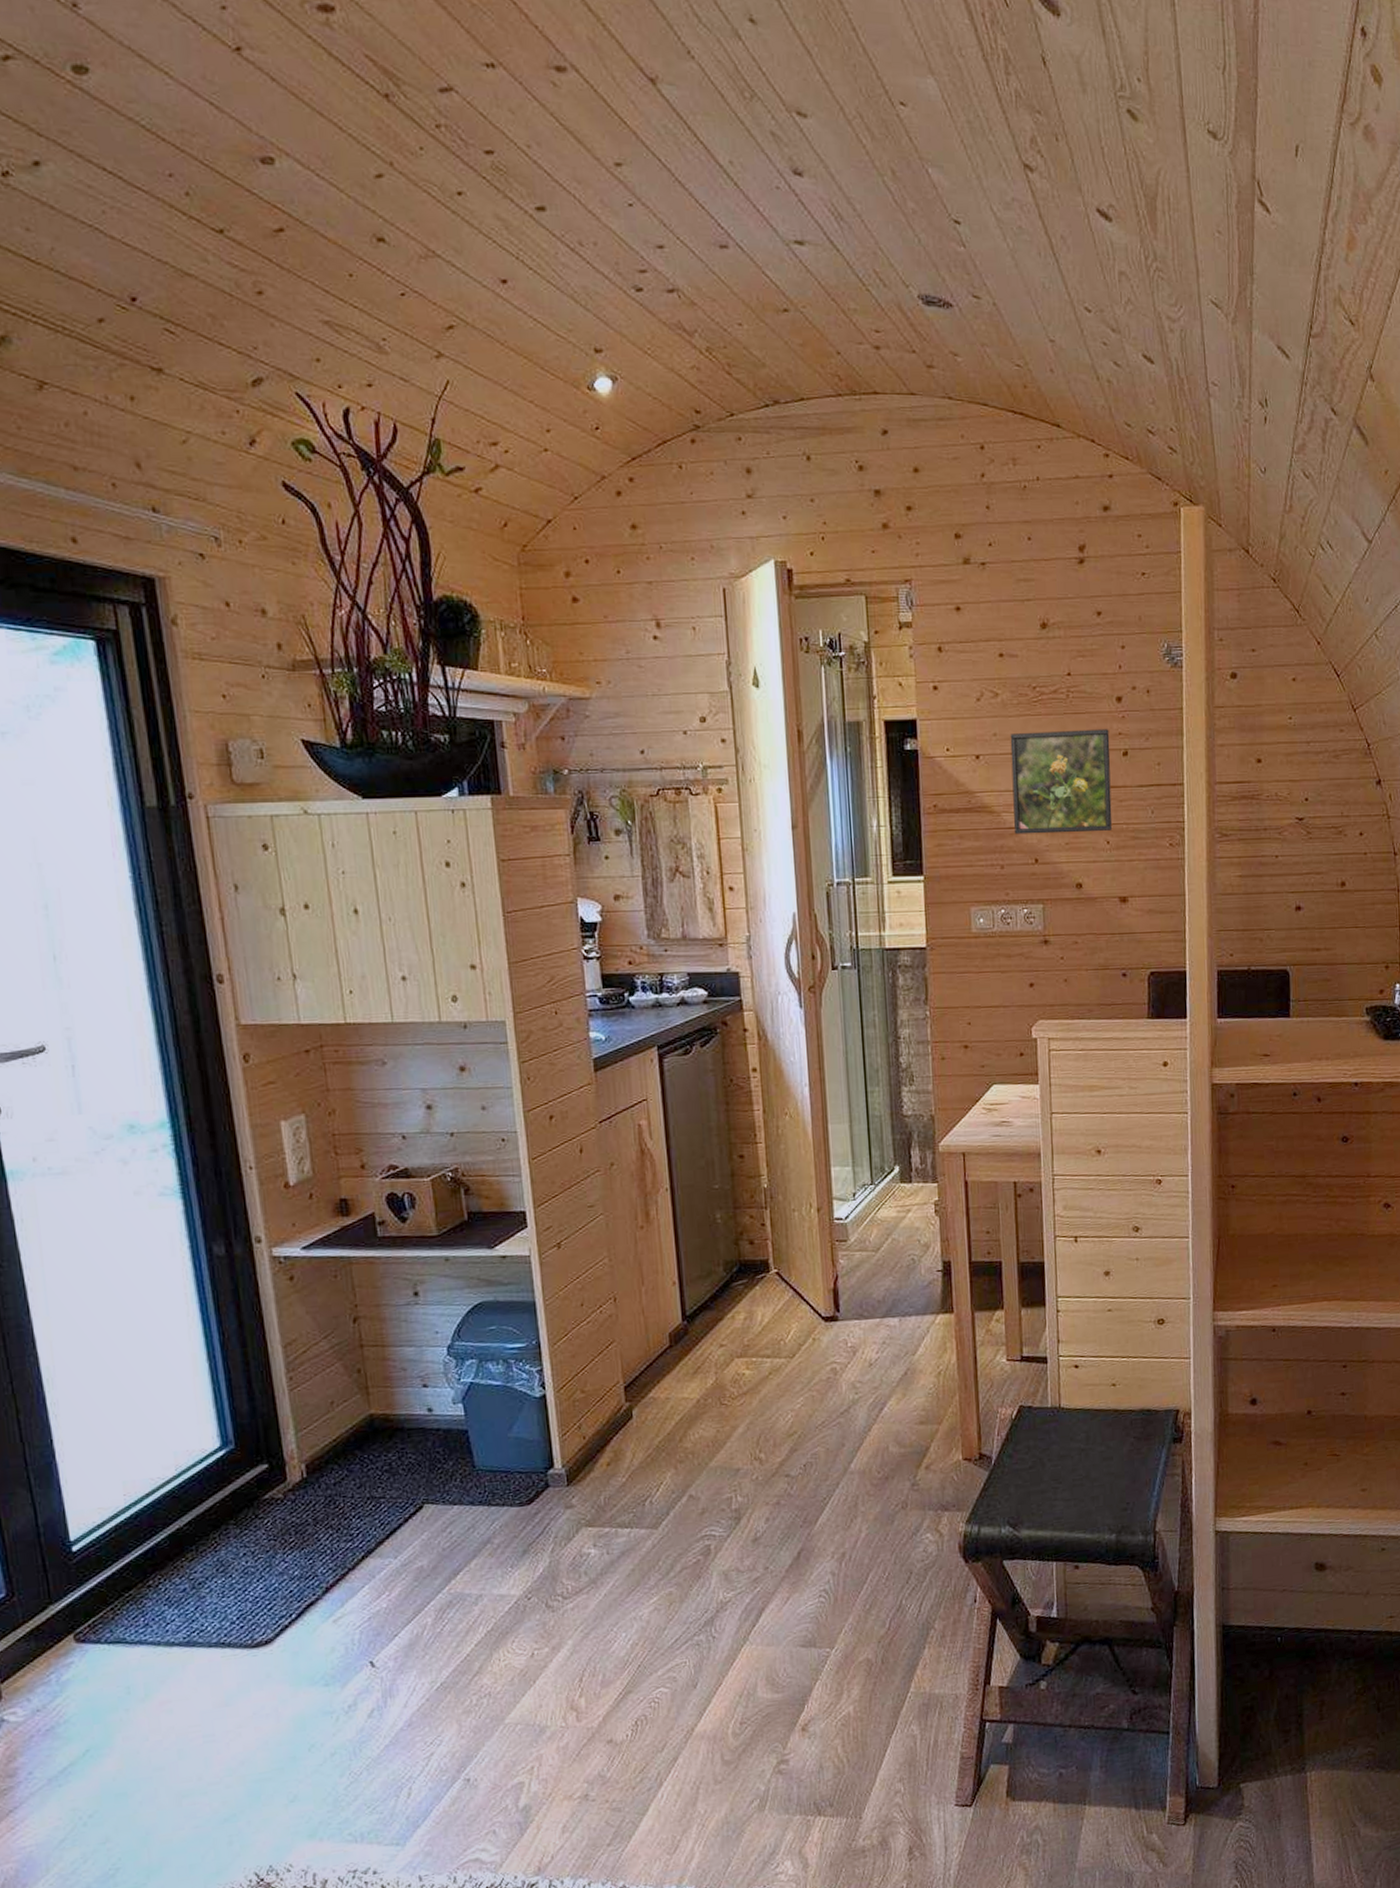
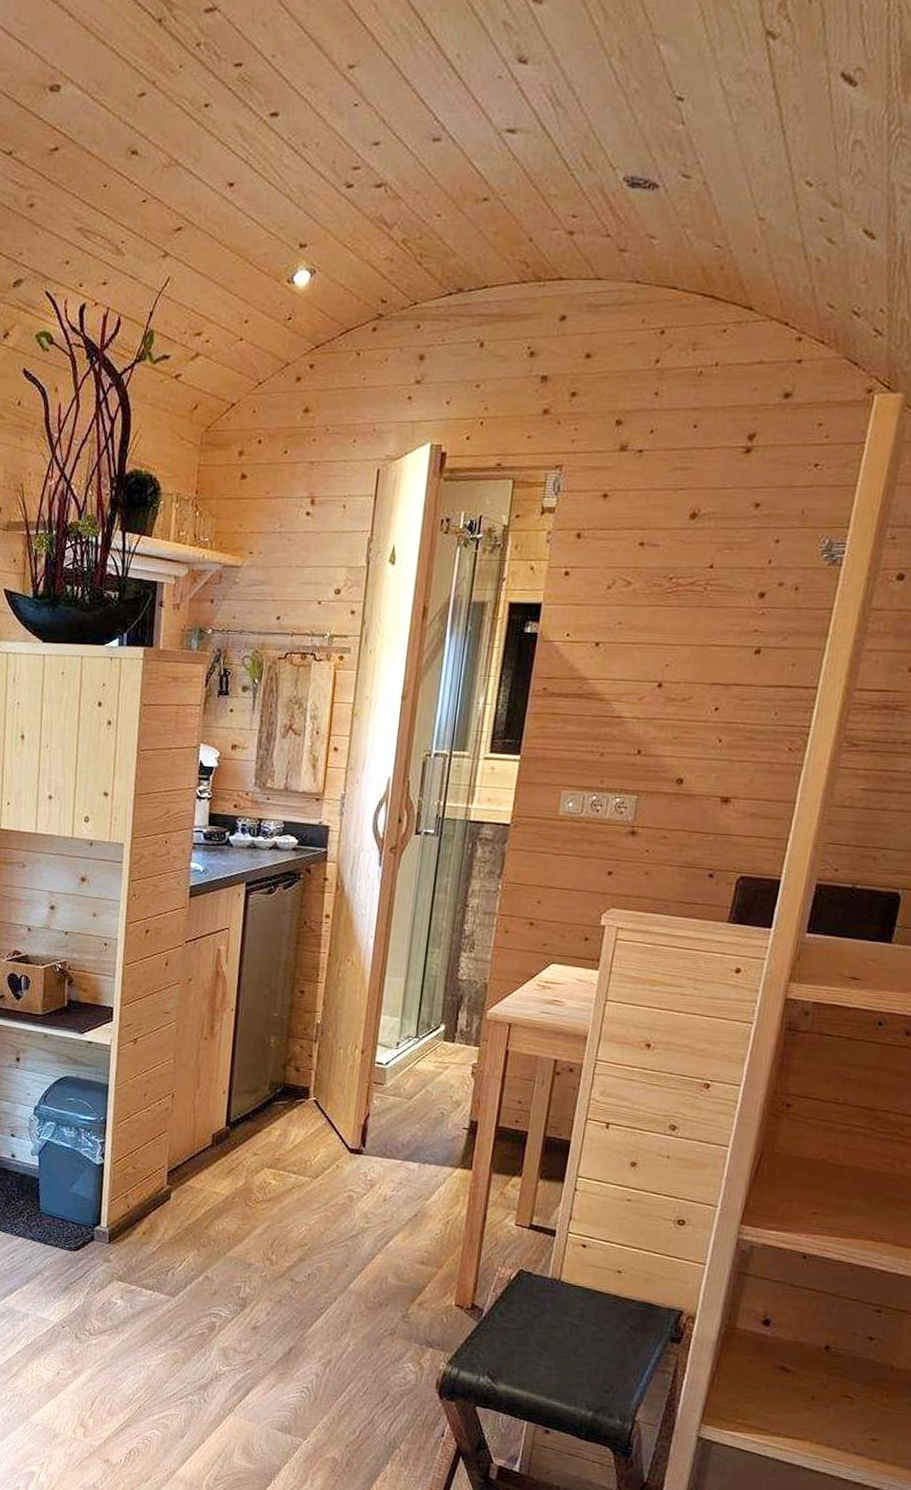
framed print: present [1010,729,1113,835] -> none [621,623,745,729]

